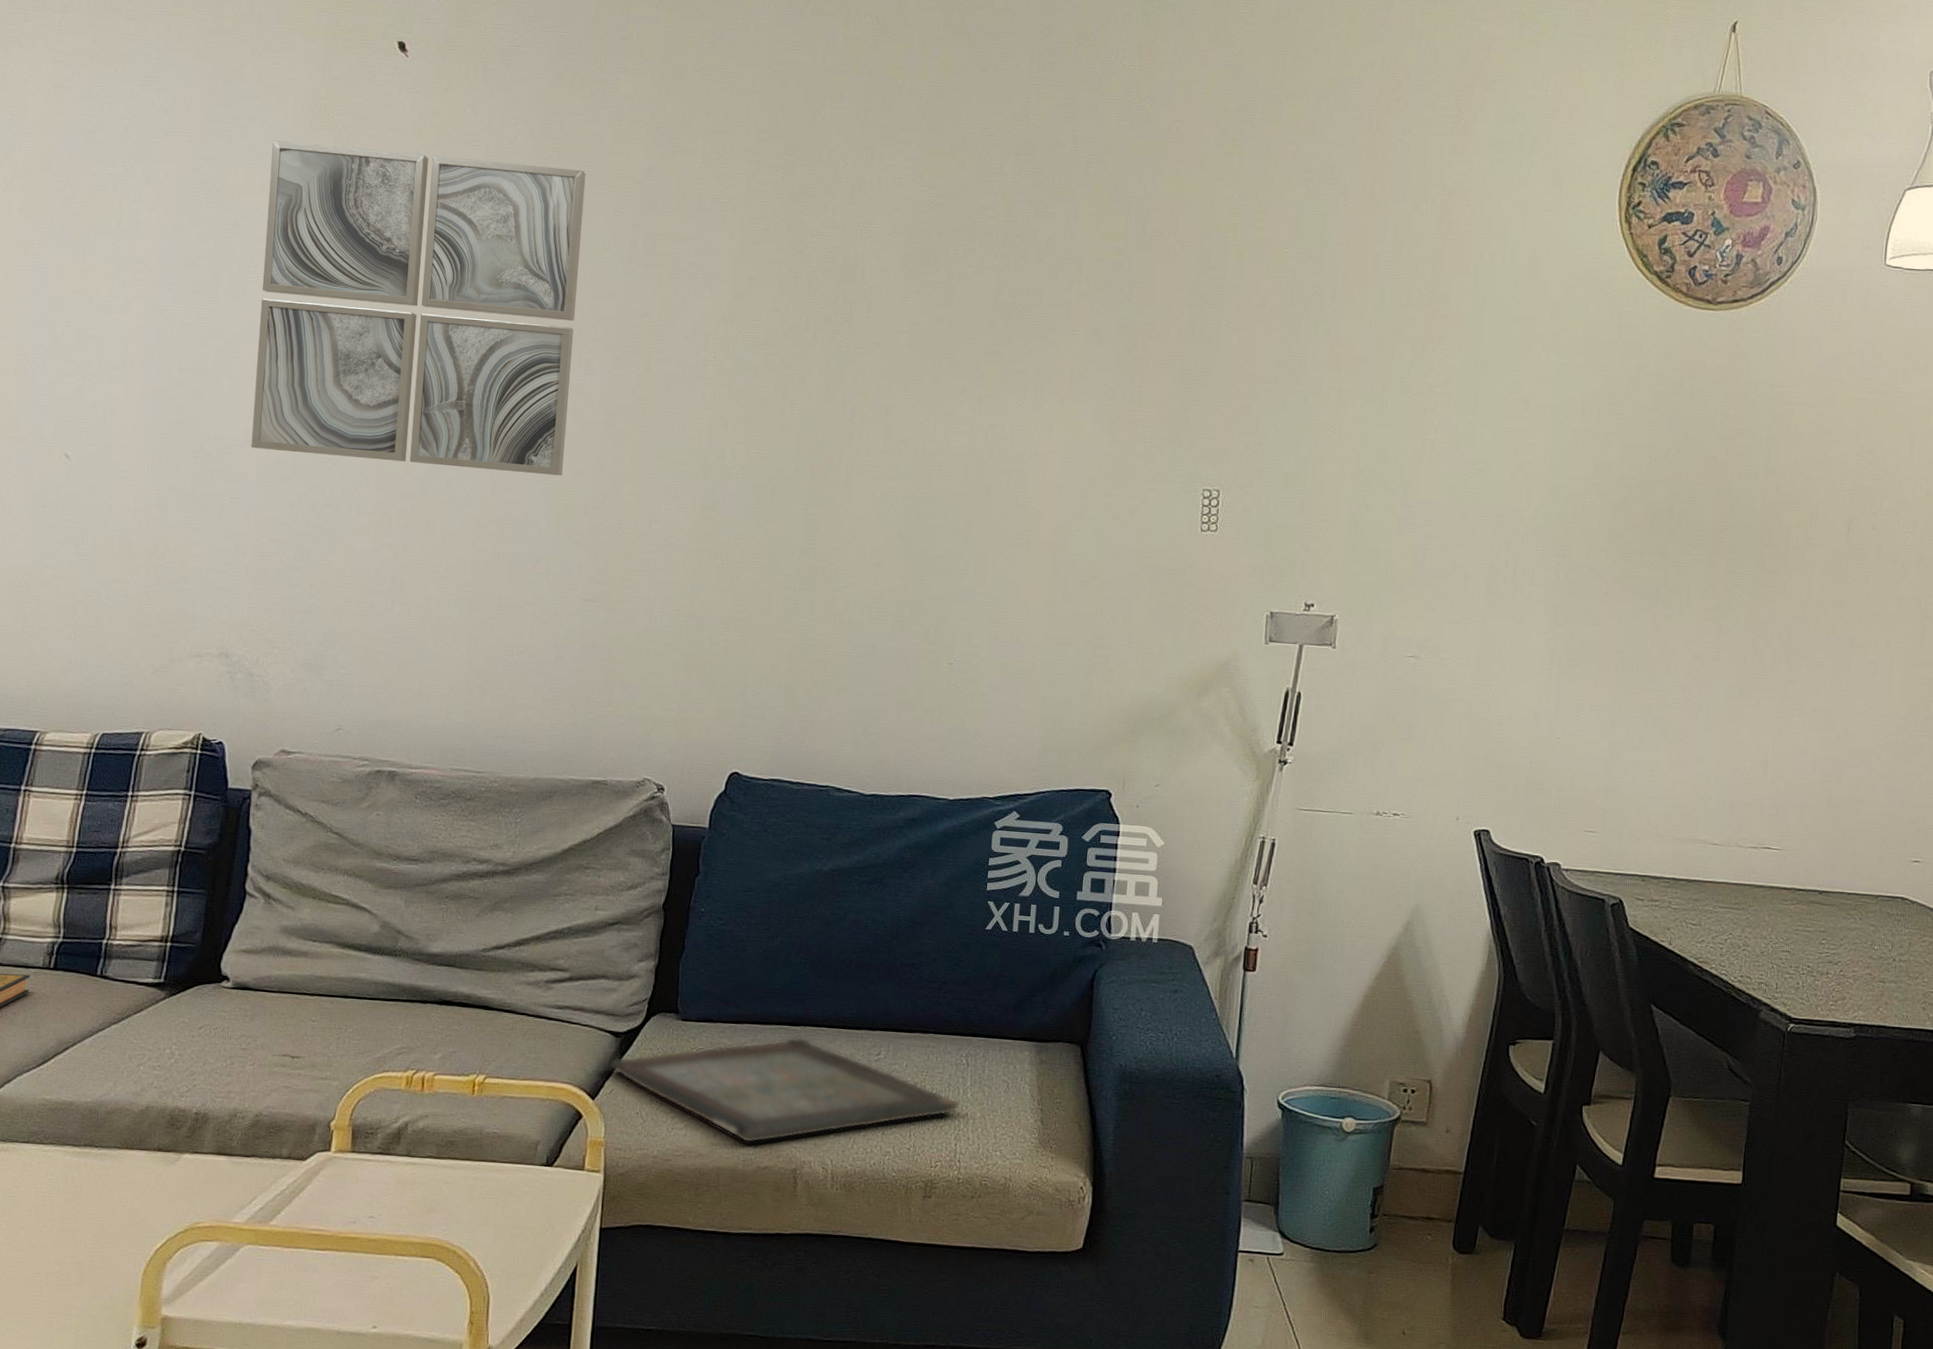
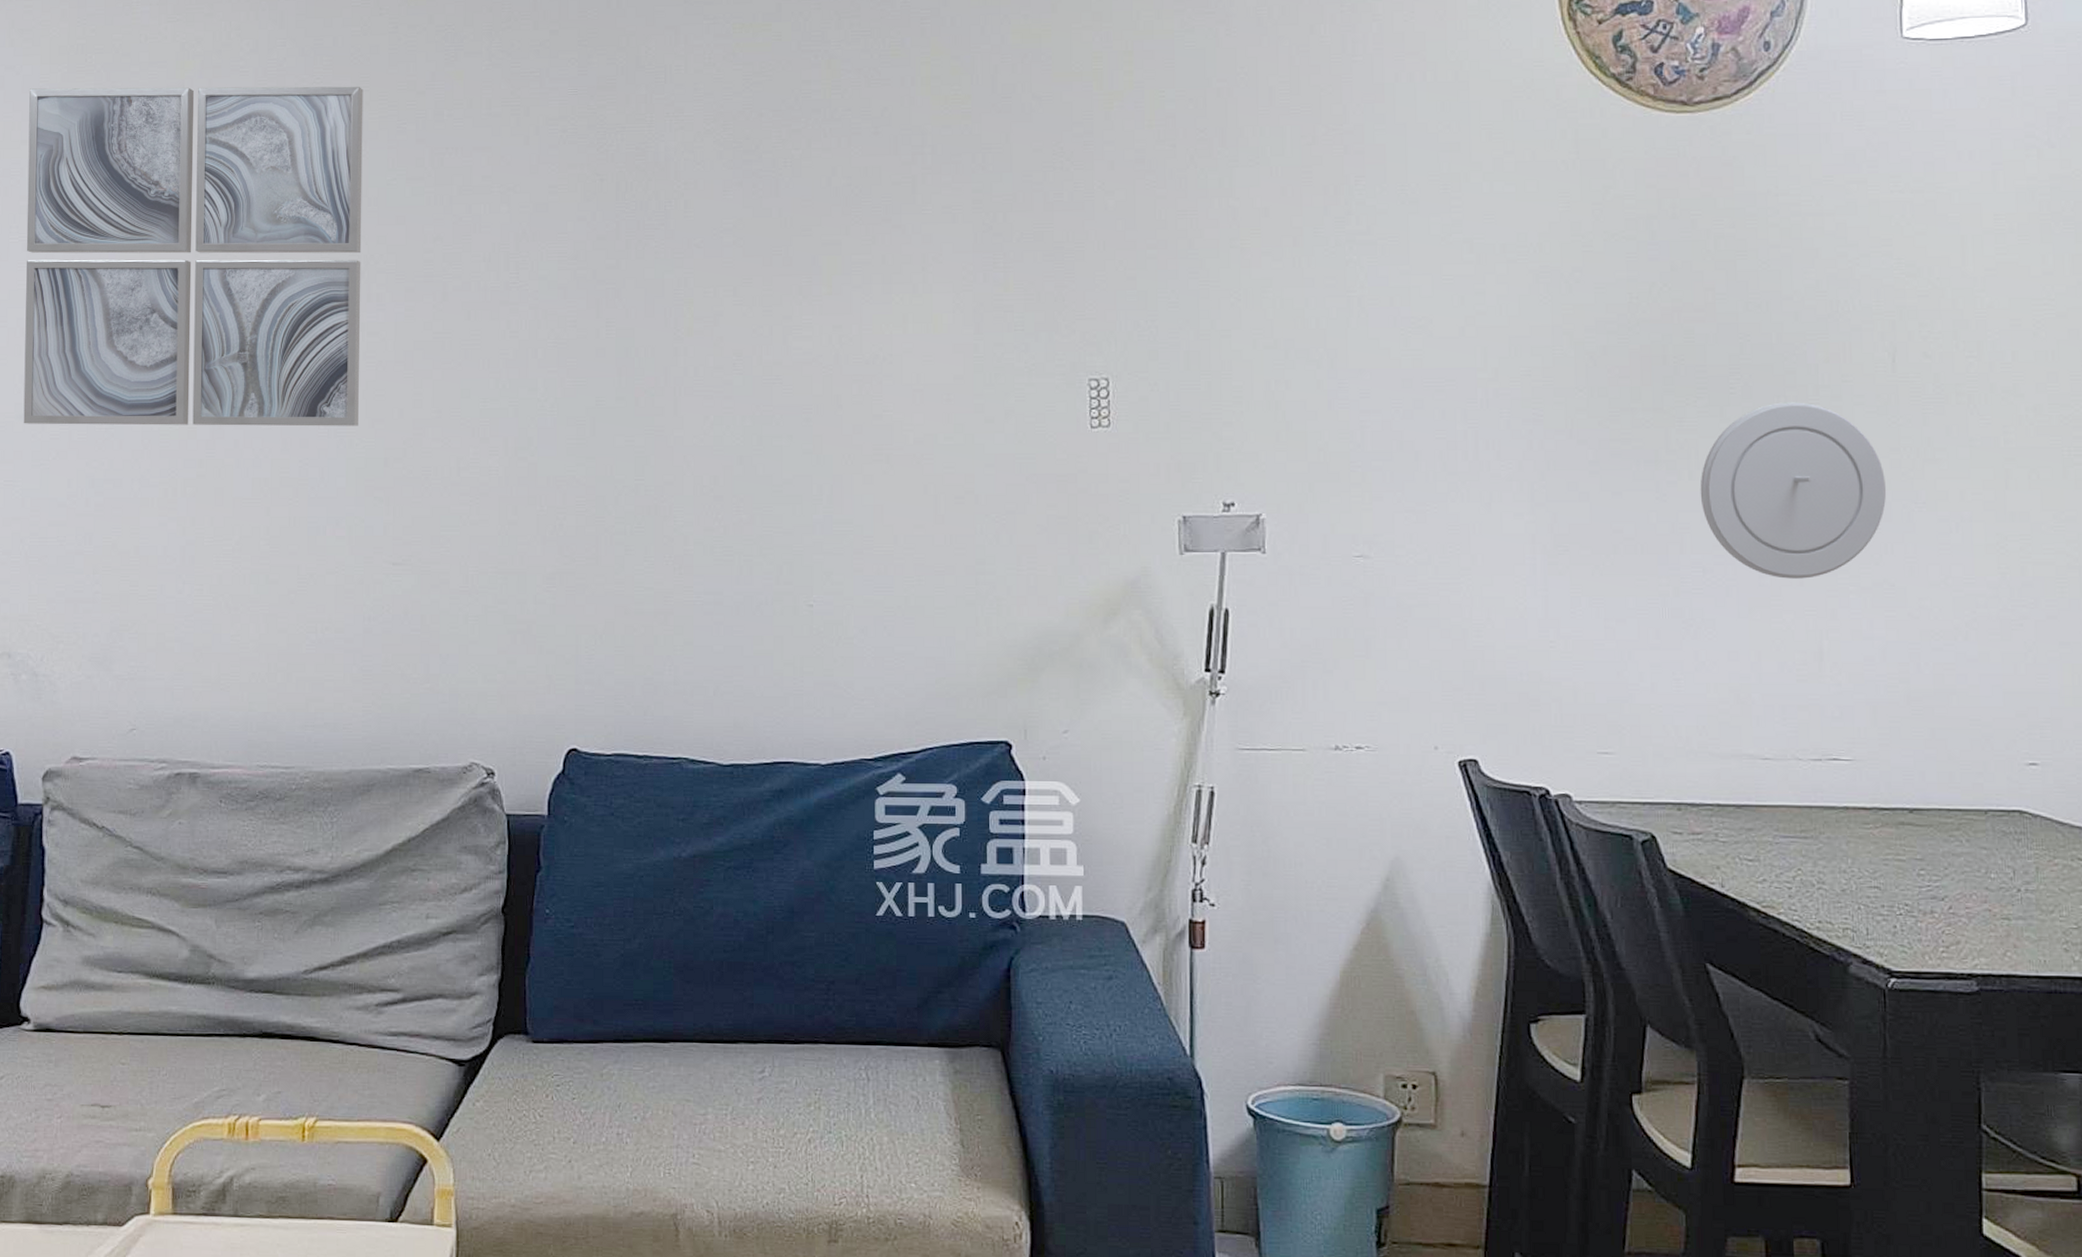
serving tray: present [608,1036,961,1144] -> none [452,1055,864,1185]
wall clock: none [1687,556,1832,702] -> present [1700,402,1887,579]

